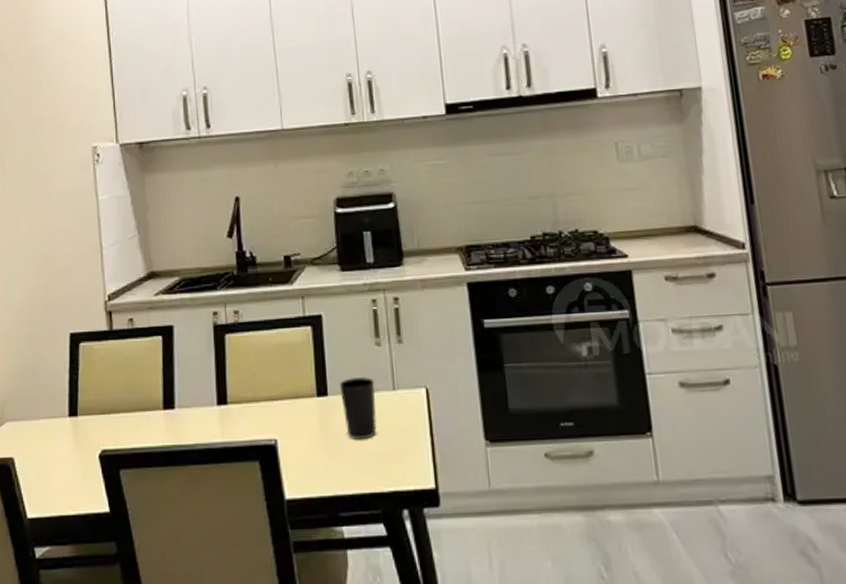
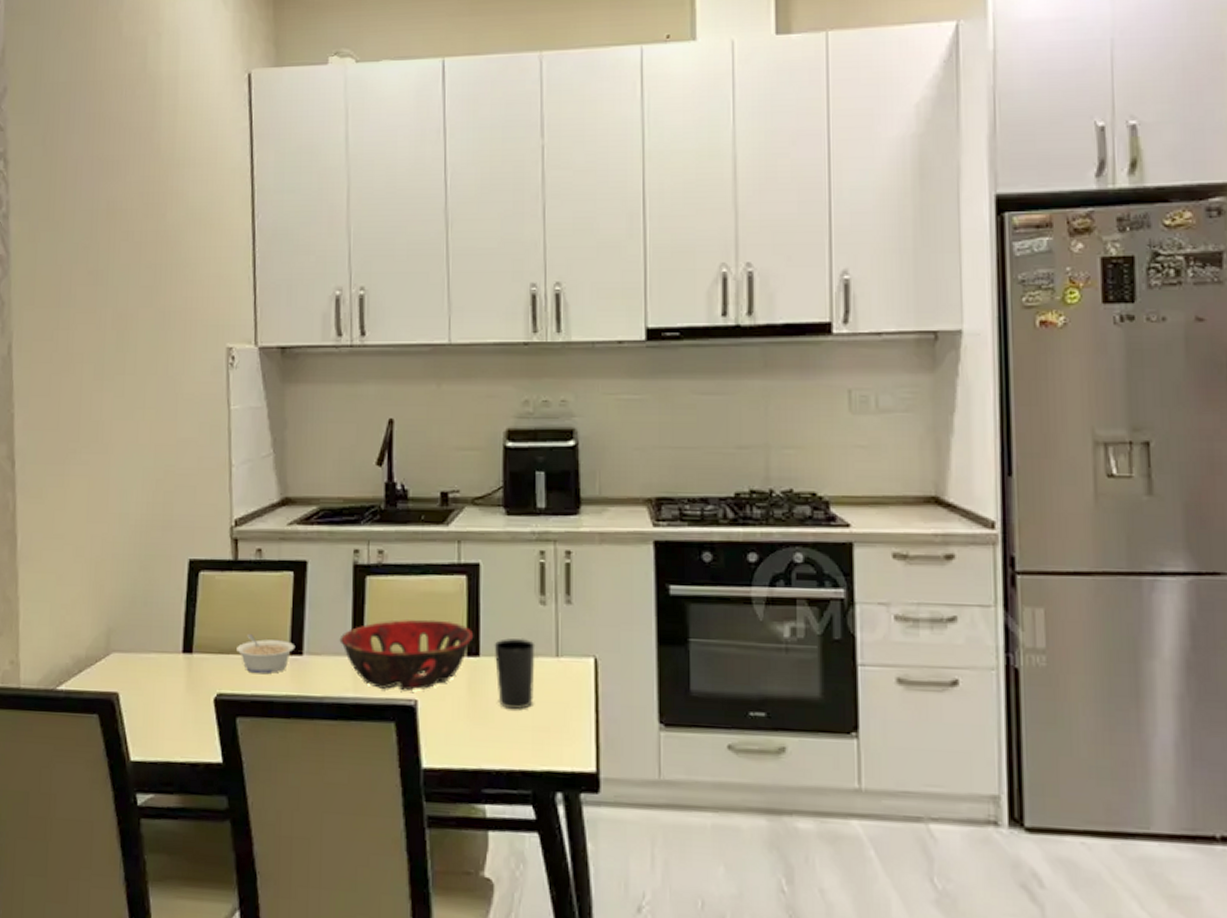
legume: none [116,395,168,429] -> present [237,634,296,675]
decorative bowl: none [206,367,322,433] -> present [339,619,474,691]

